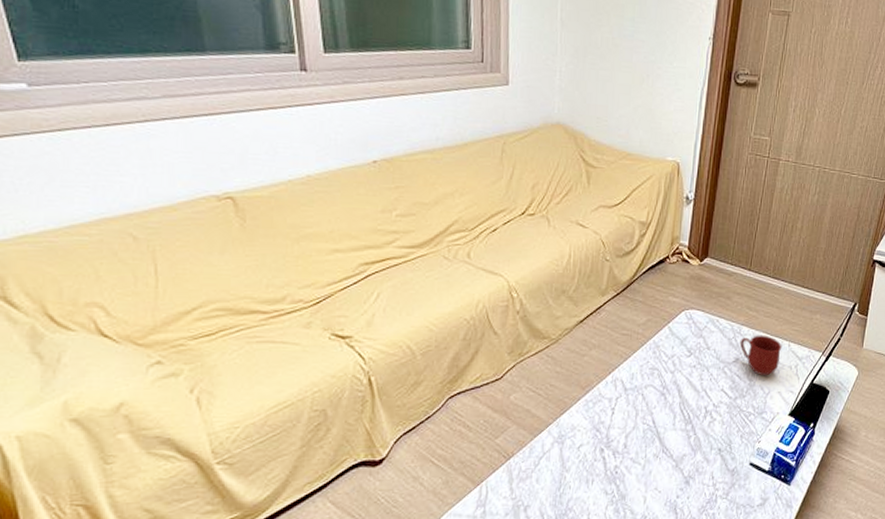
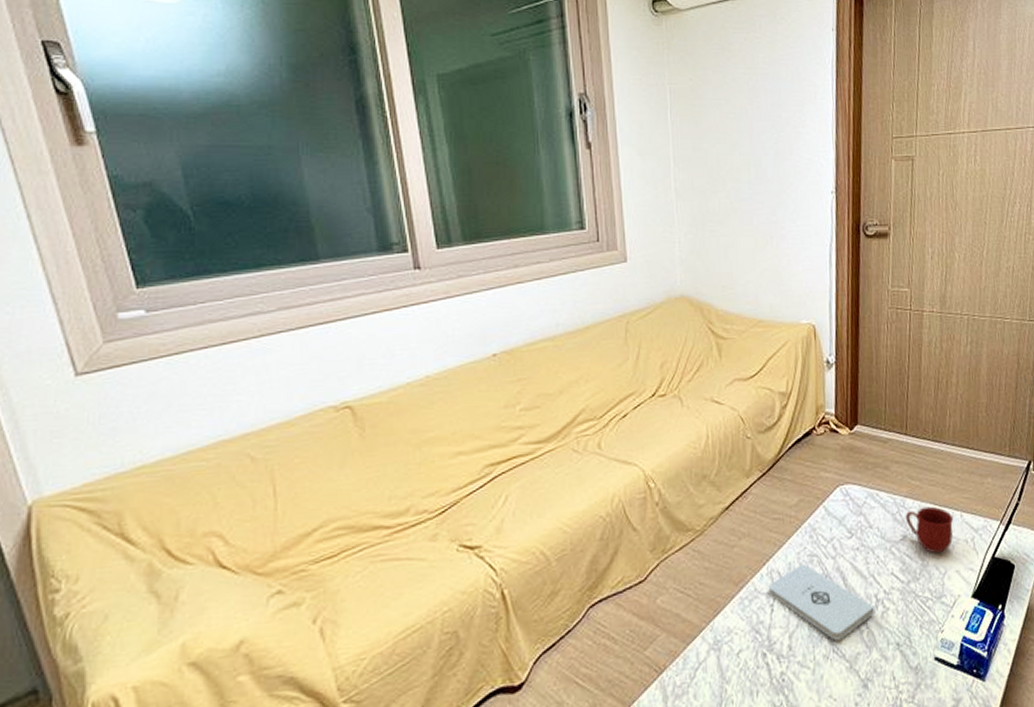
notepad: none [612,375,703,443] -> present [769,563,874,641]

